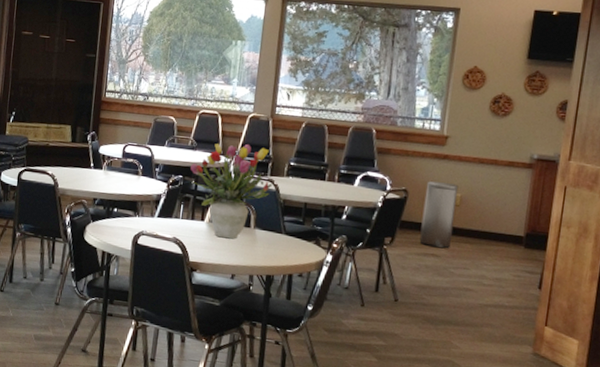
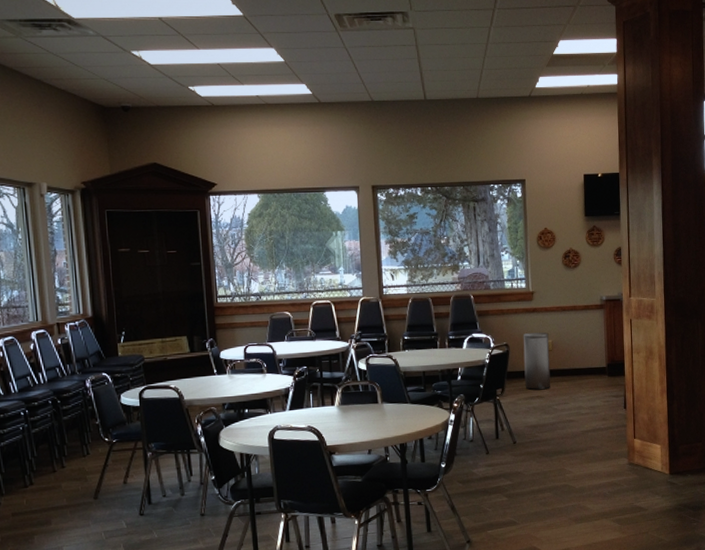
flower arrangement: present [190,143,273,240] -> none [313,326,392,418]

